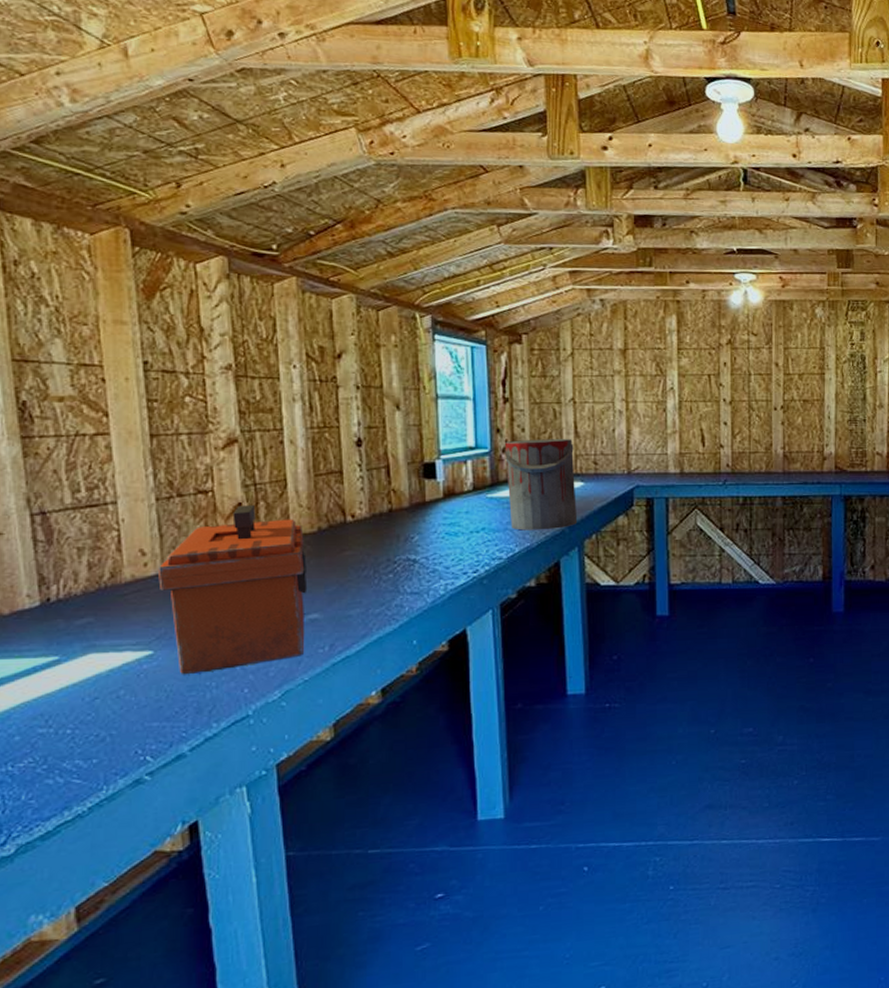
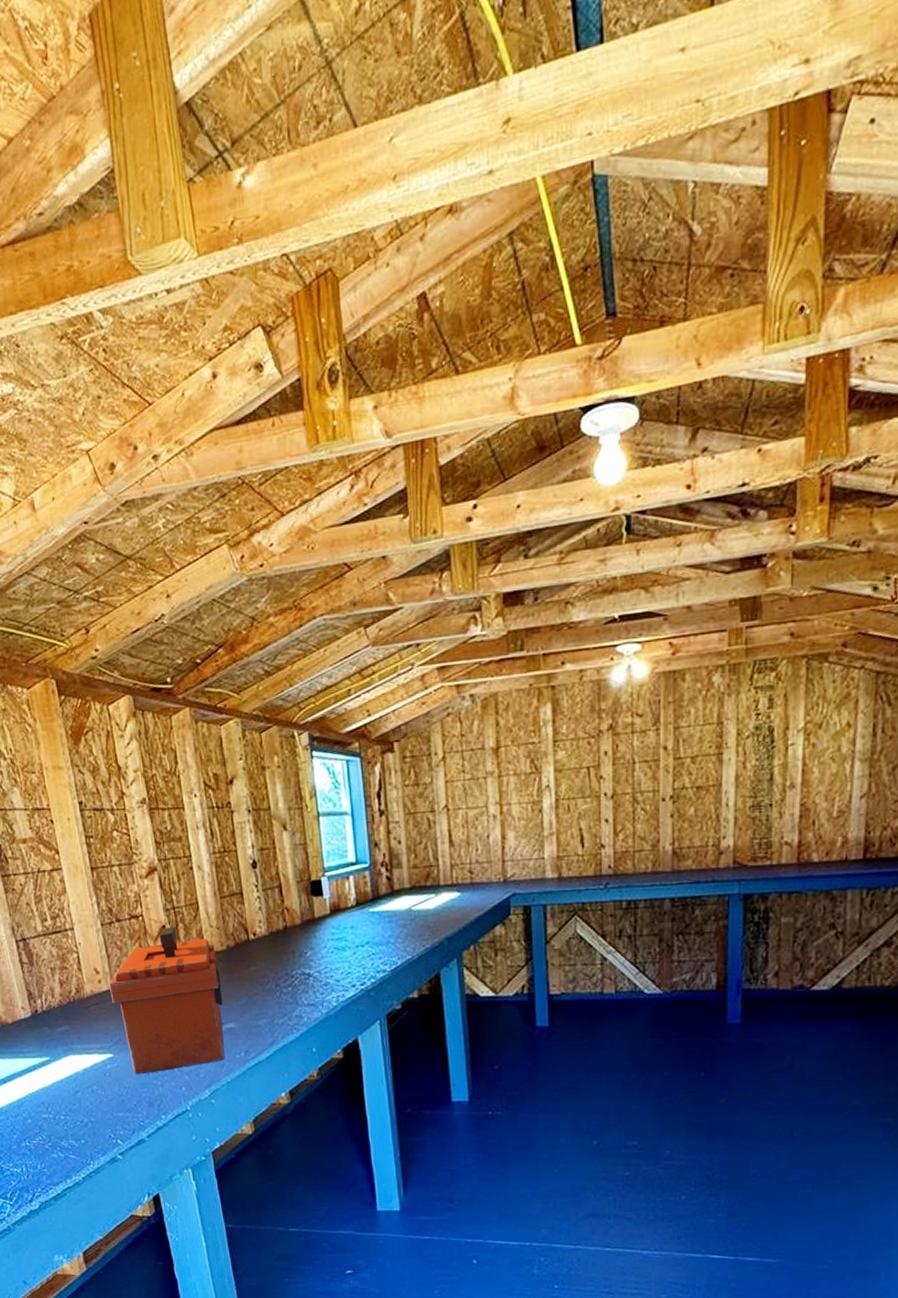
paint can: present [504,439,578,531] -> none [382,849,456,944]

